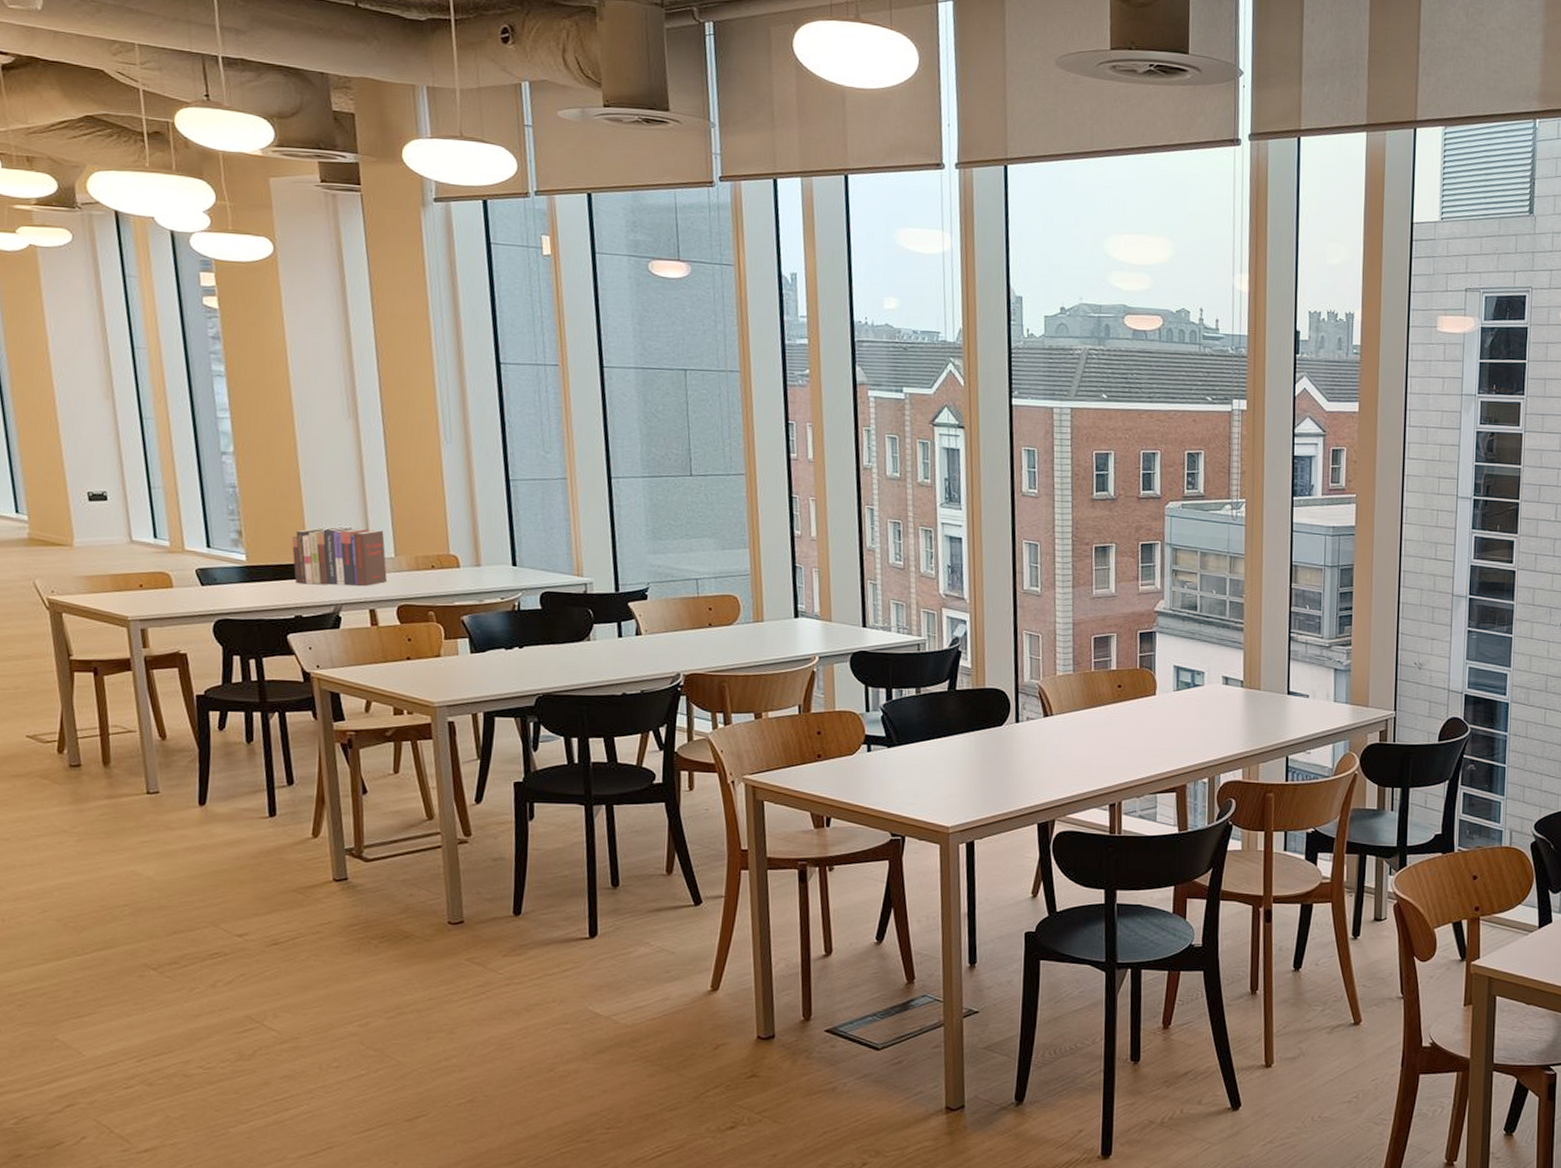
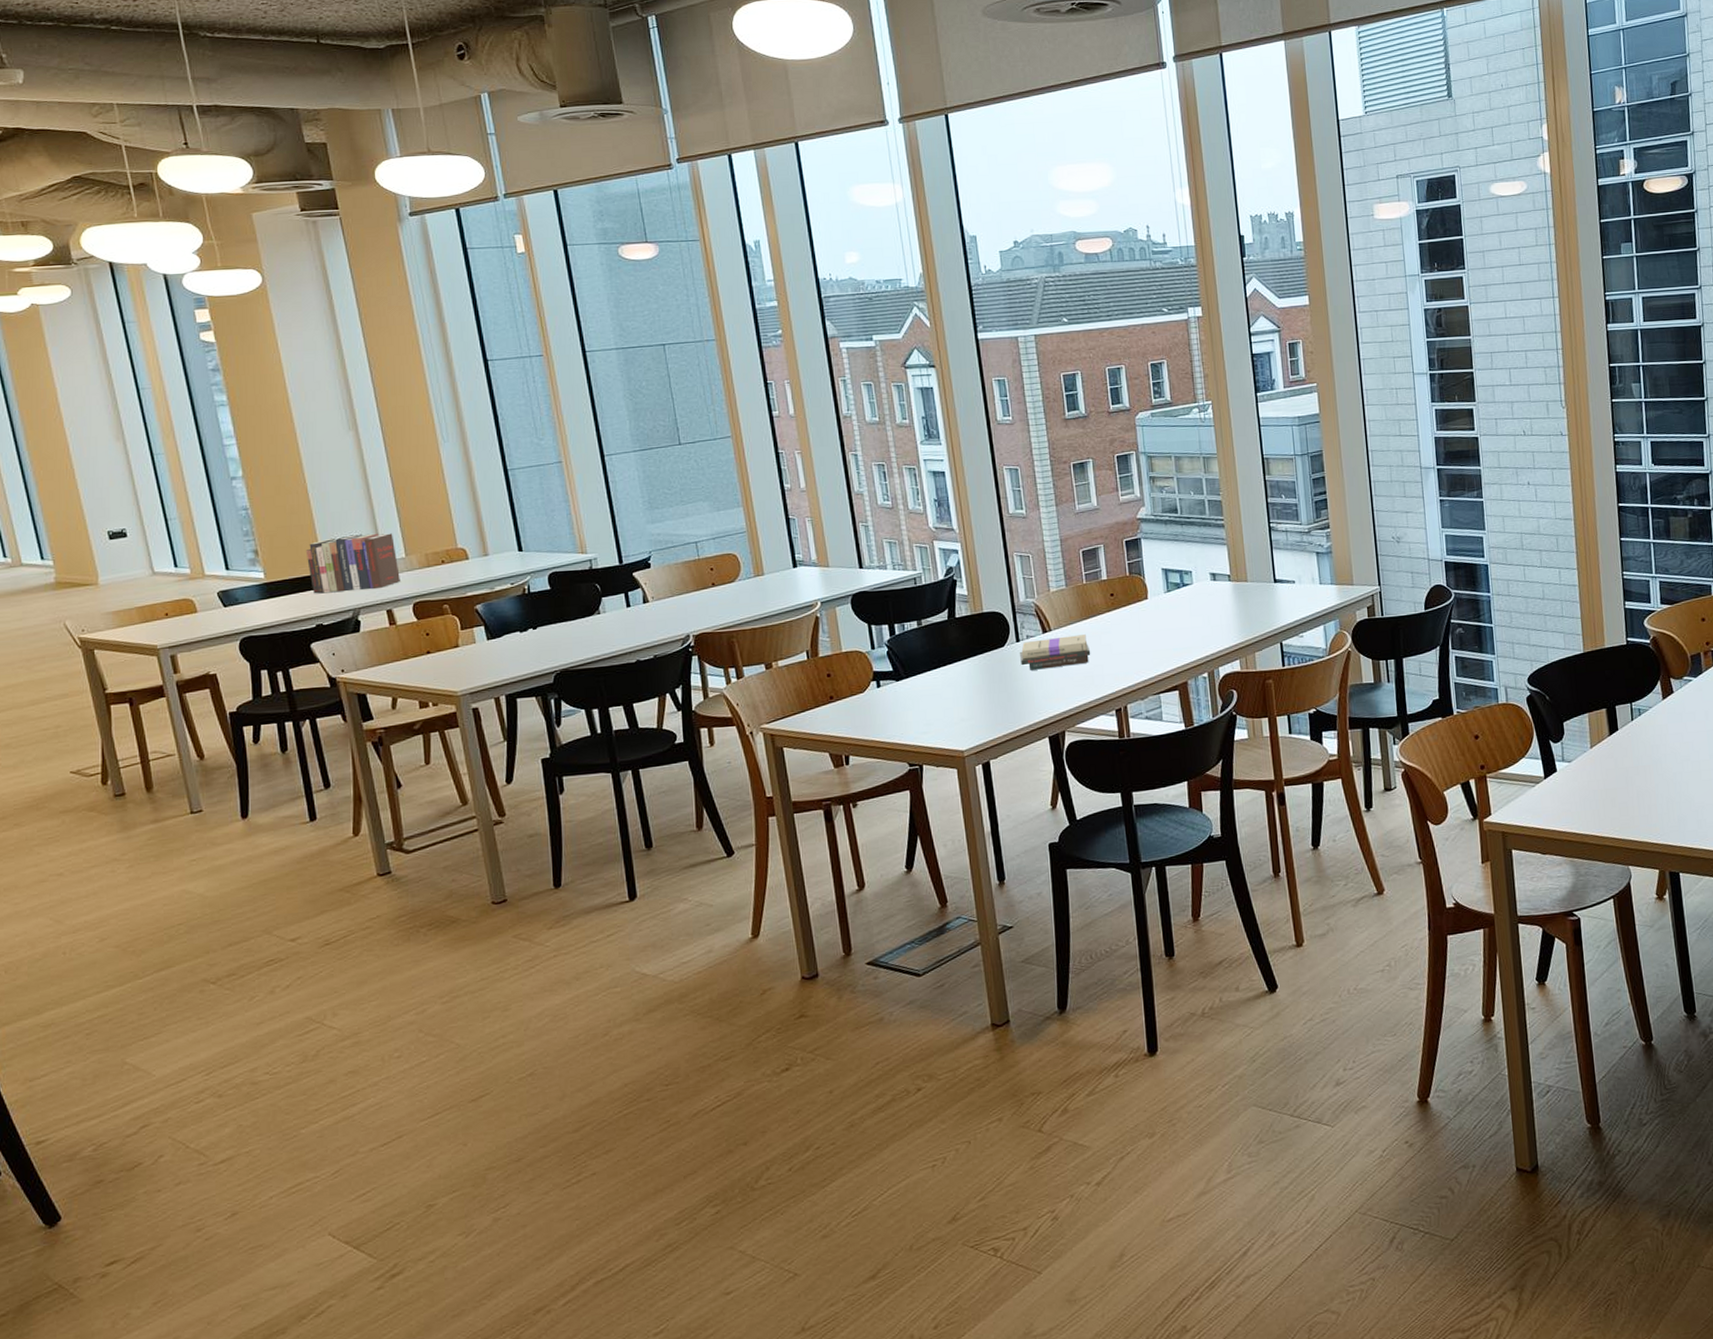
books: none [1017,723,1091,754] -> present [1019,634,1091,670]

